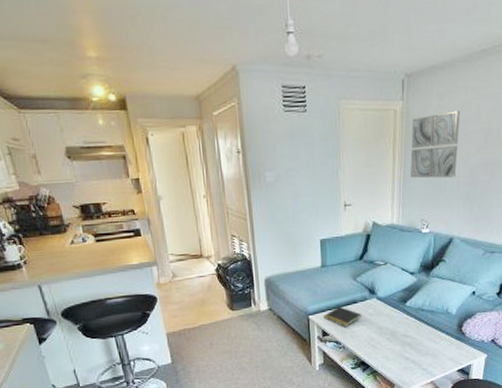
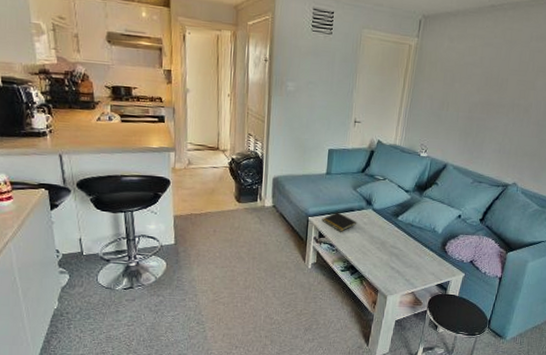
wall art: present [410,110,461,179] -> none [417,53,467,112]

